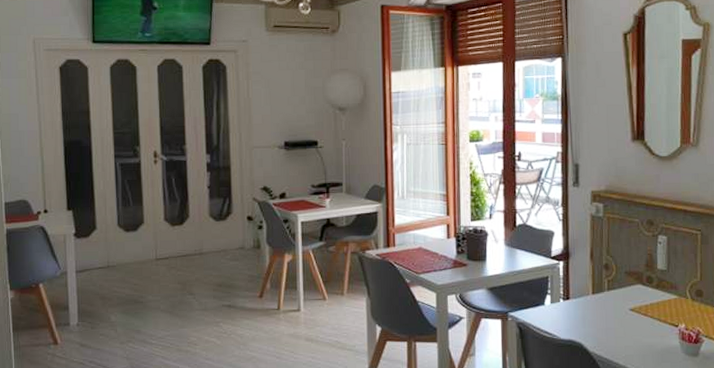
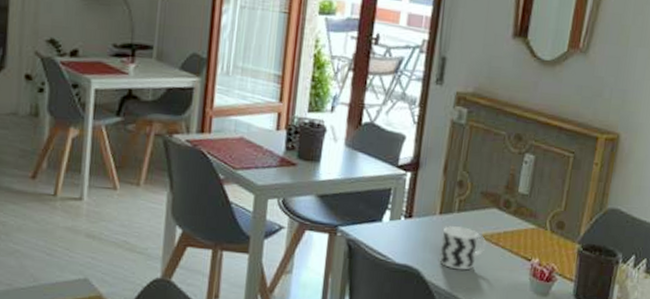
cup: none [597,303,637,340] -> present [439,226,486,270]

